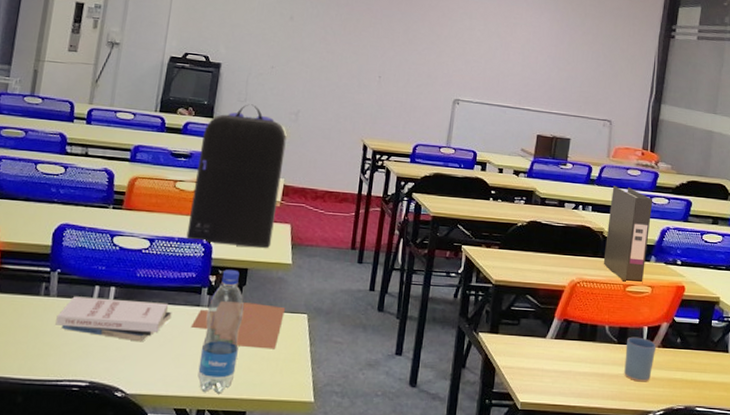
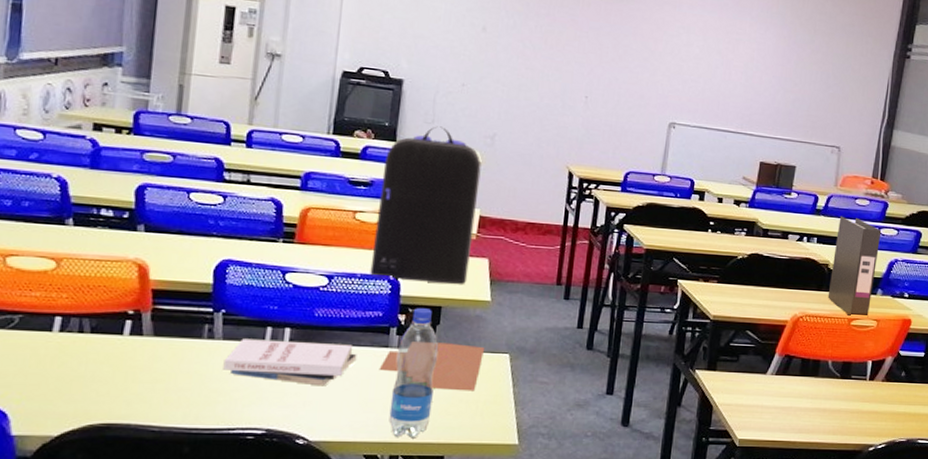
mug: present [624,336,657,382] -> none [846,371,880,416]

